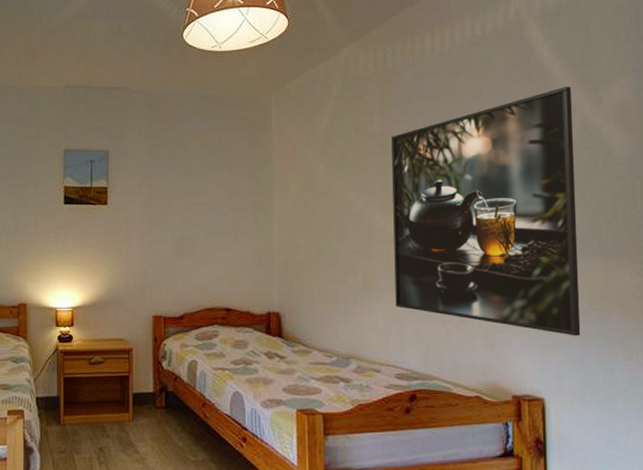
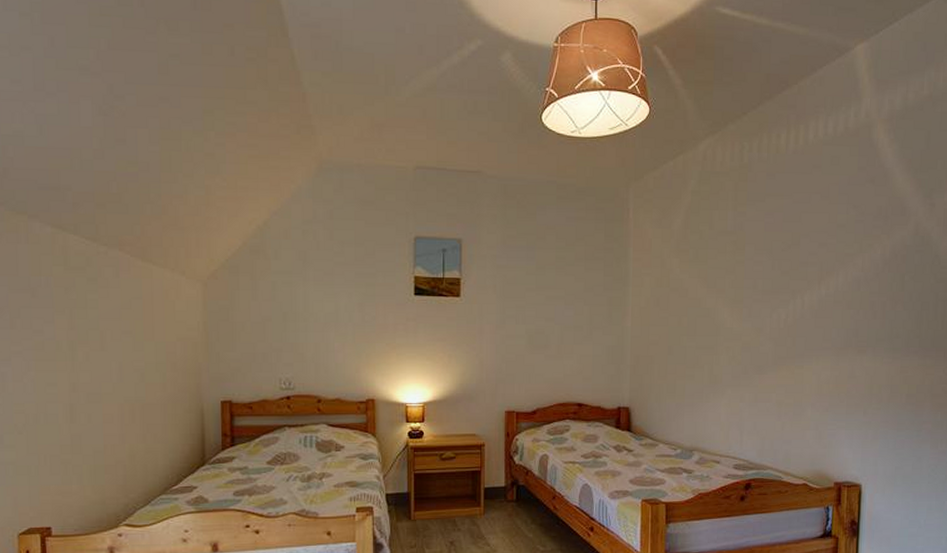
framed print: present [391,86,581,336] -> none [737,190,910,428]

